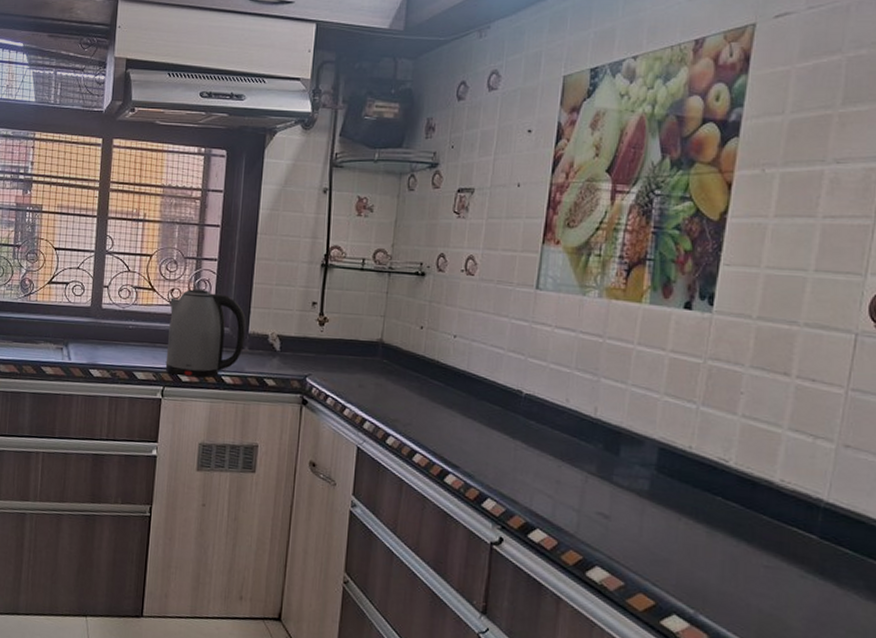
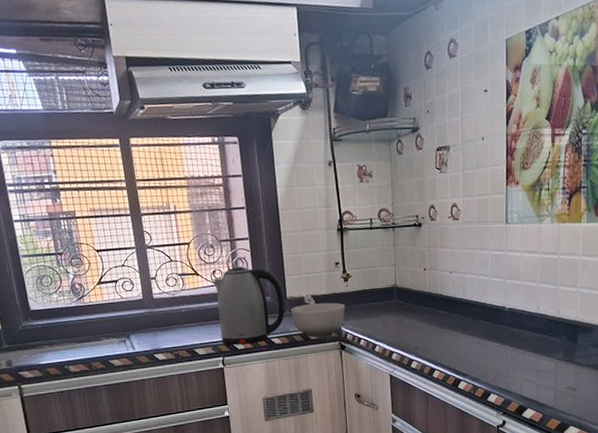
bowl: none [250,344,315,387] -> present [291,302,345,339]

